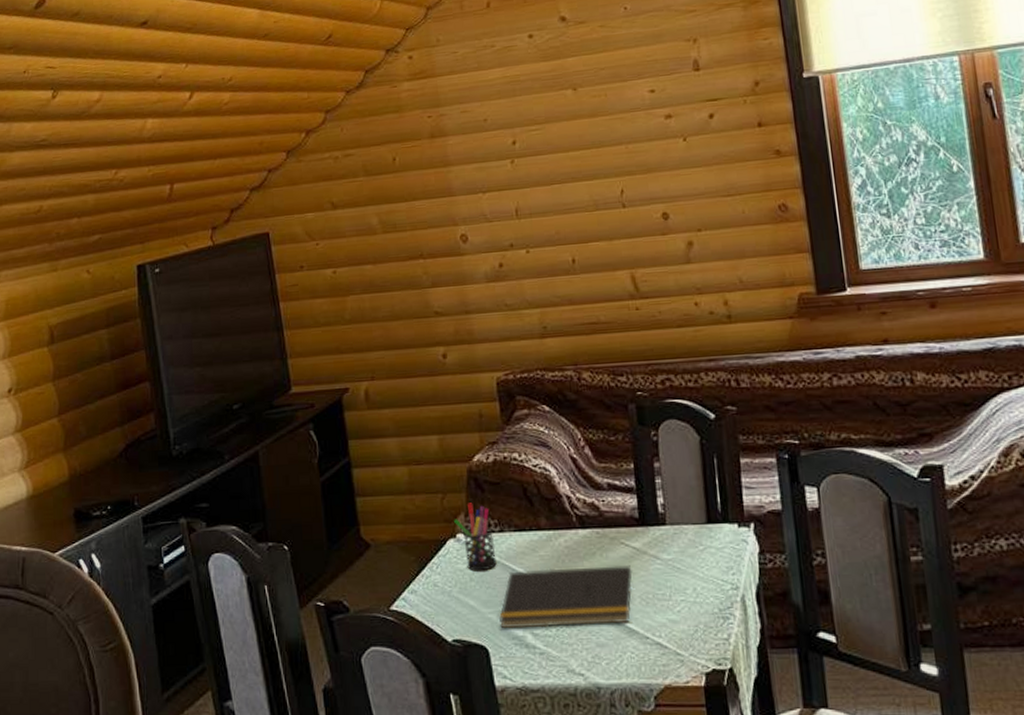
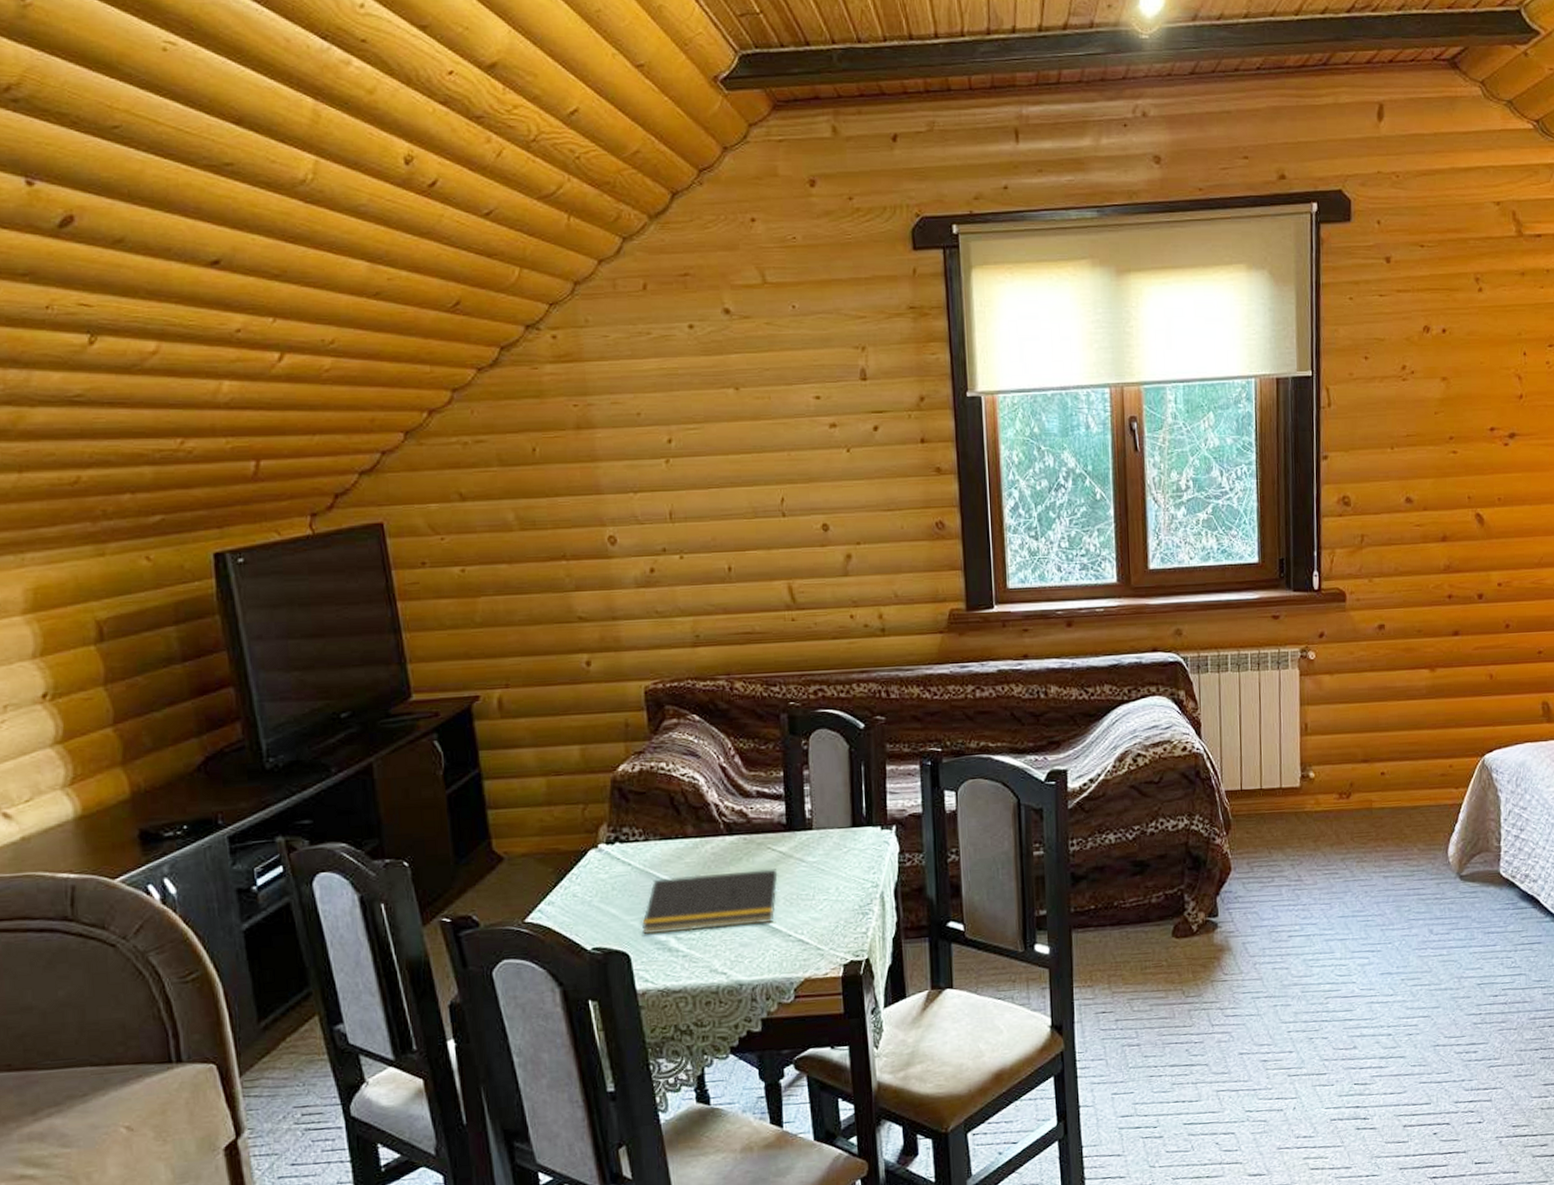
pen holder: present [454,503,497,572] -> none [596,813,641,881]

